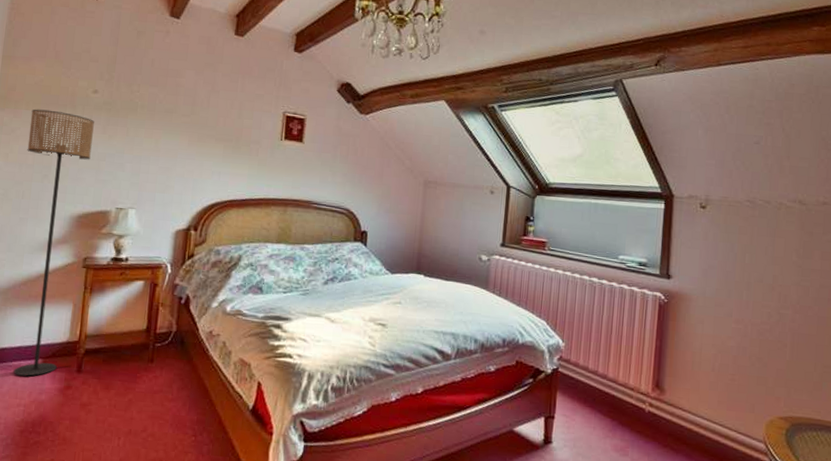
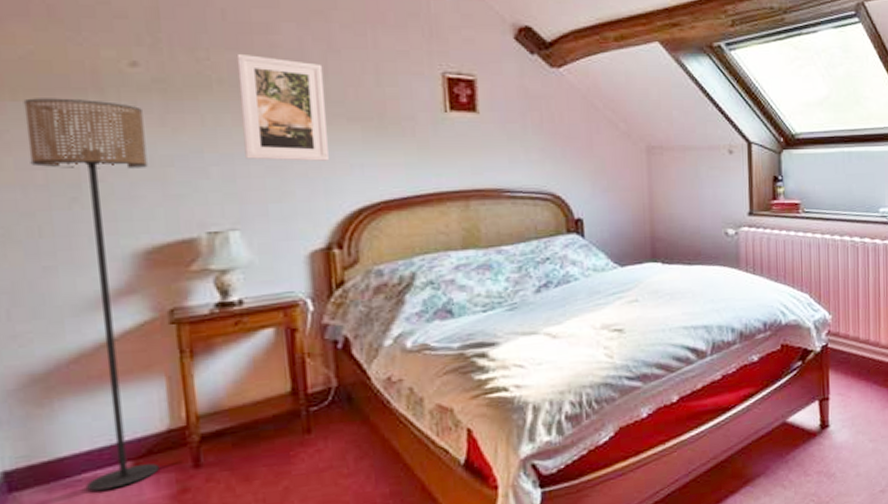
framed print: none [148,89,207,167] -> present [236,53,329,161]

